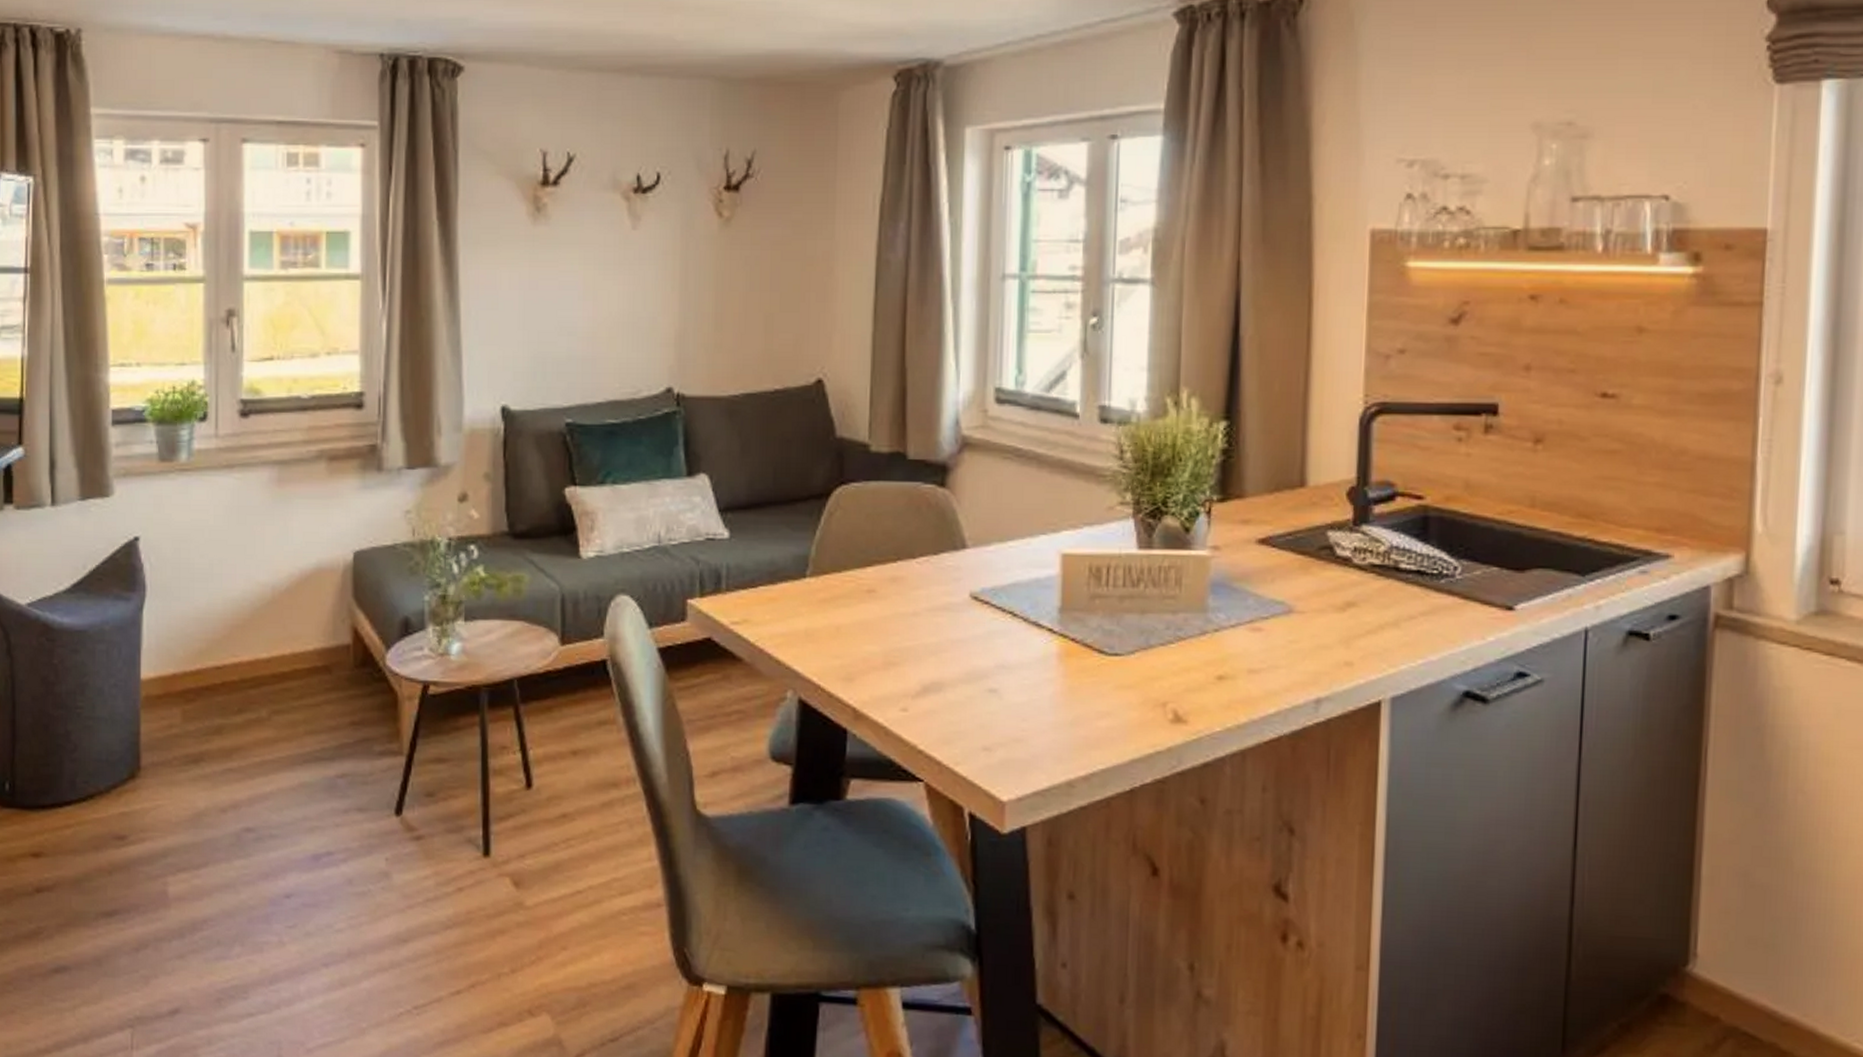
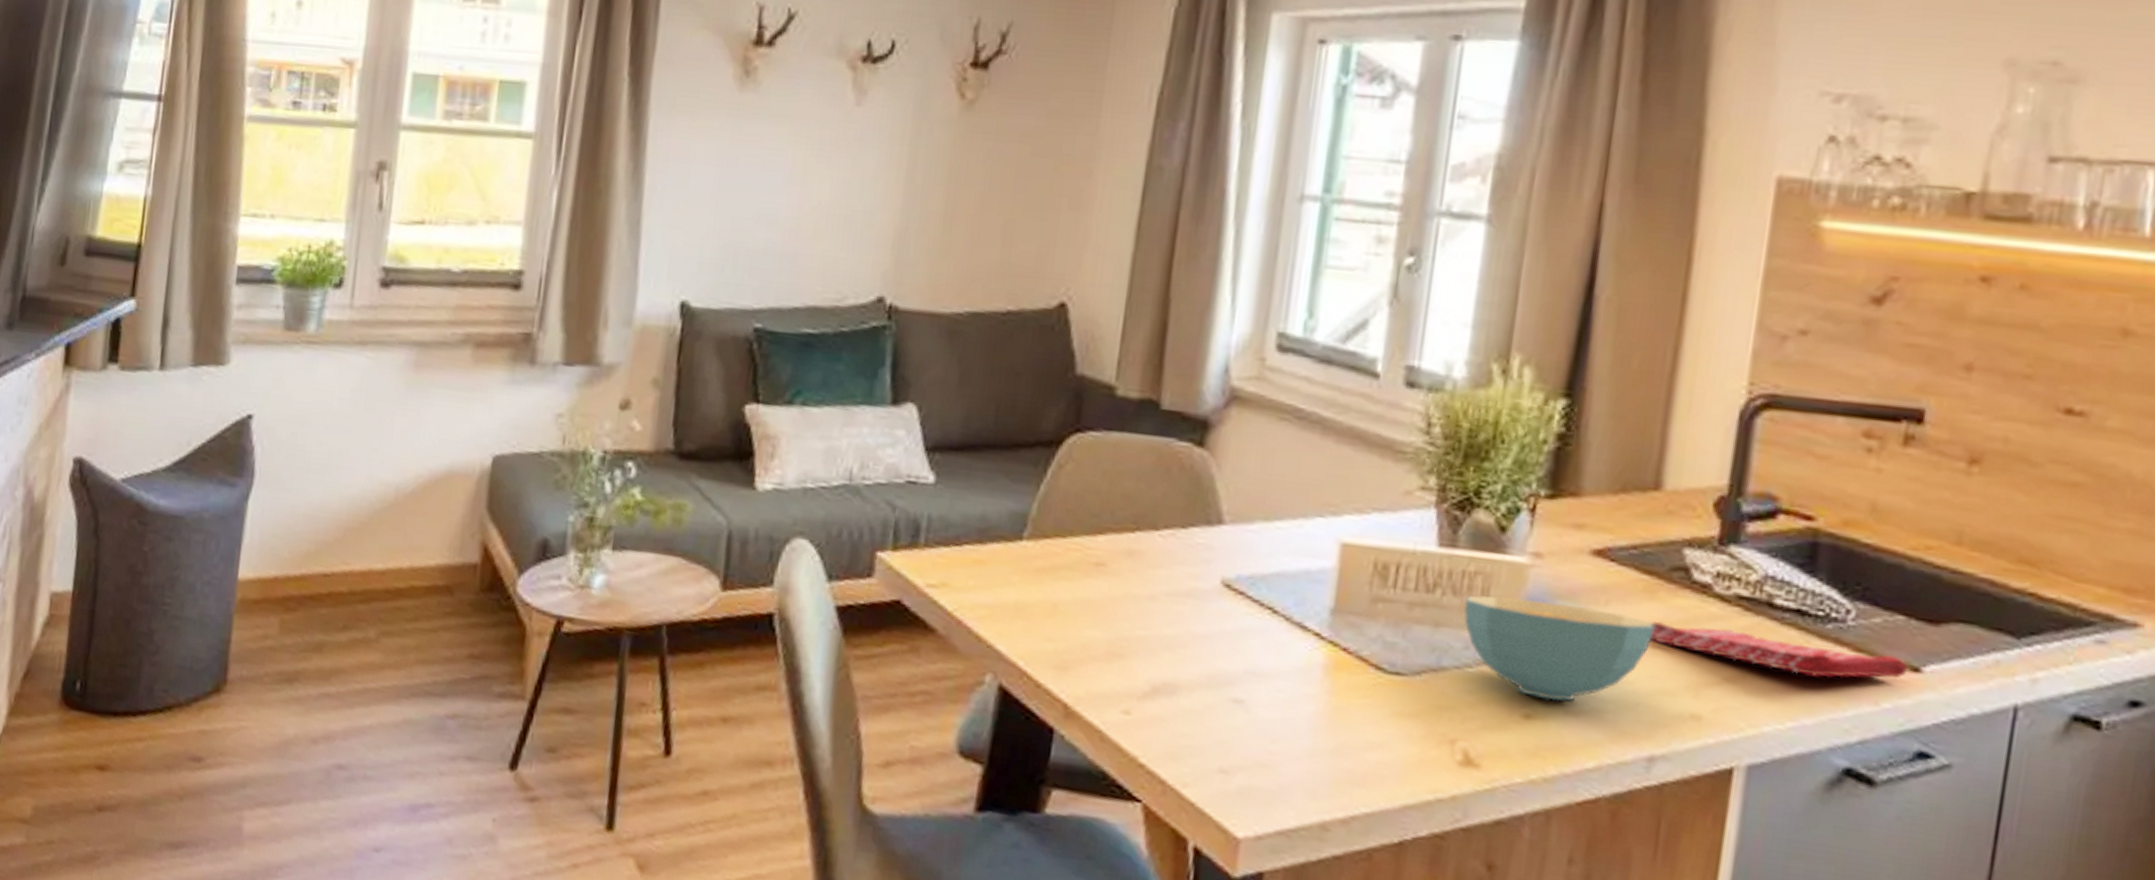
cereal bowl: none [1163,583,1311,663] -> present [1464,595,1655,702]
dish towel: none [1308,590,1504,622] -> present [1649,621,1908,679]

